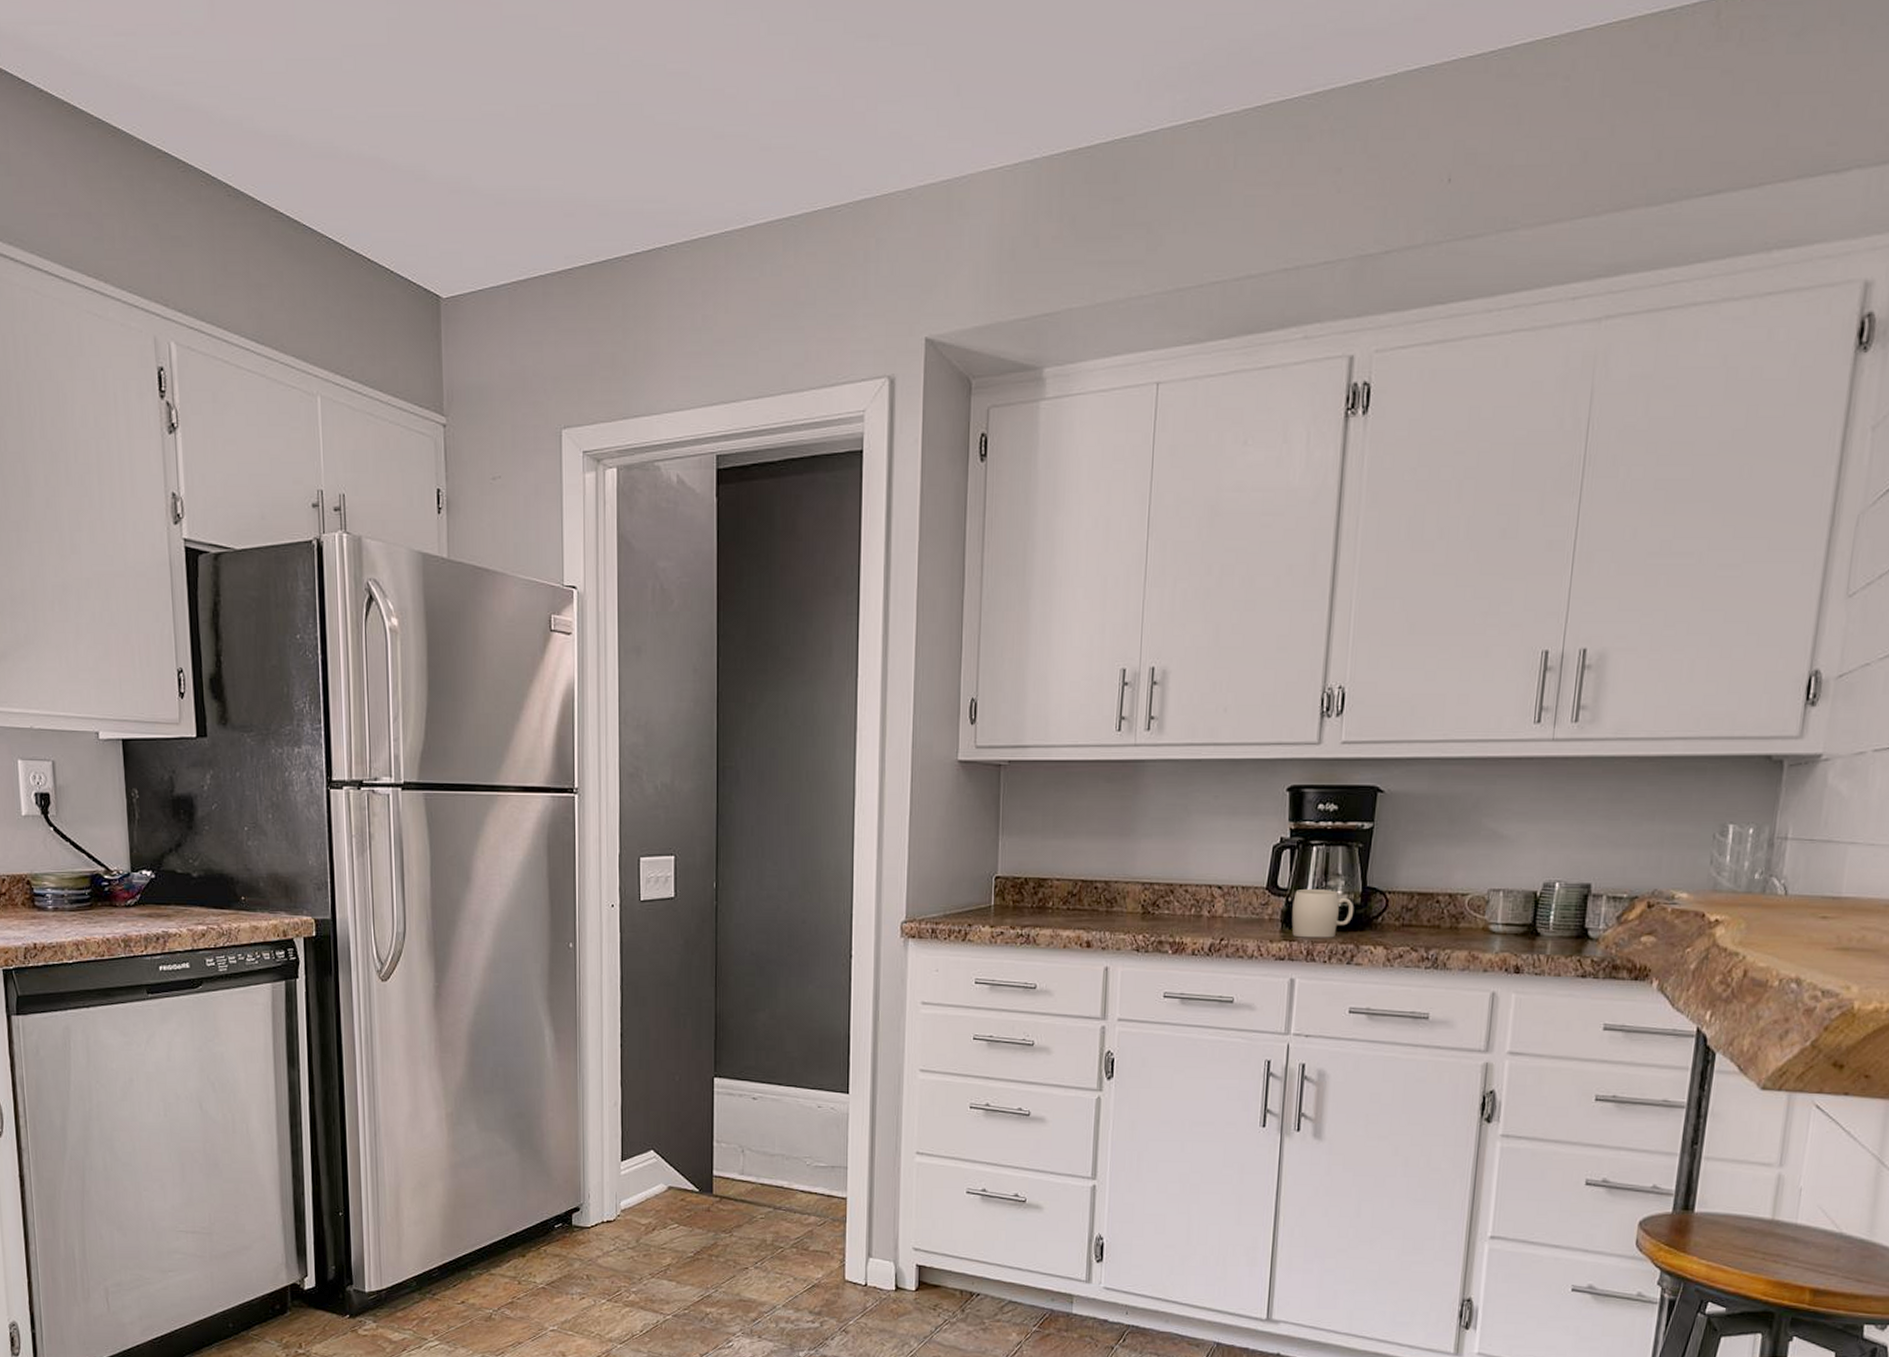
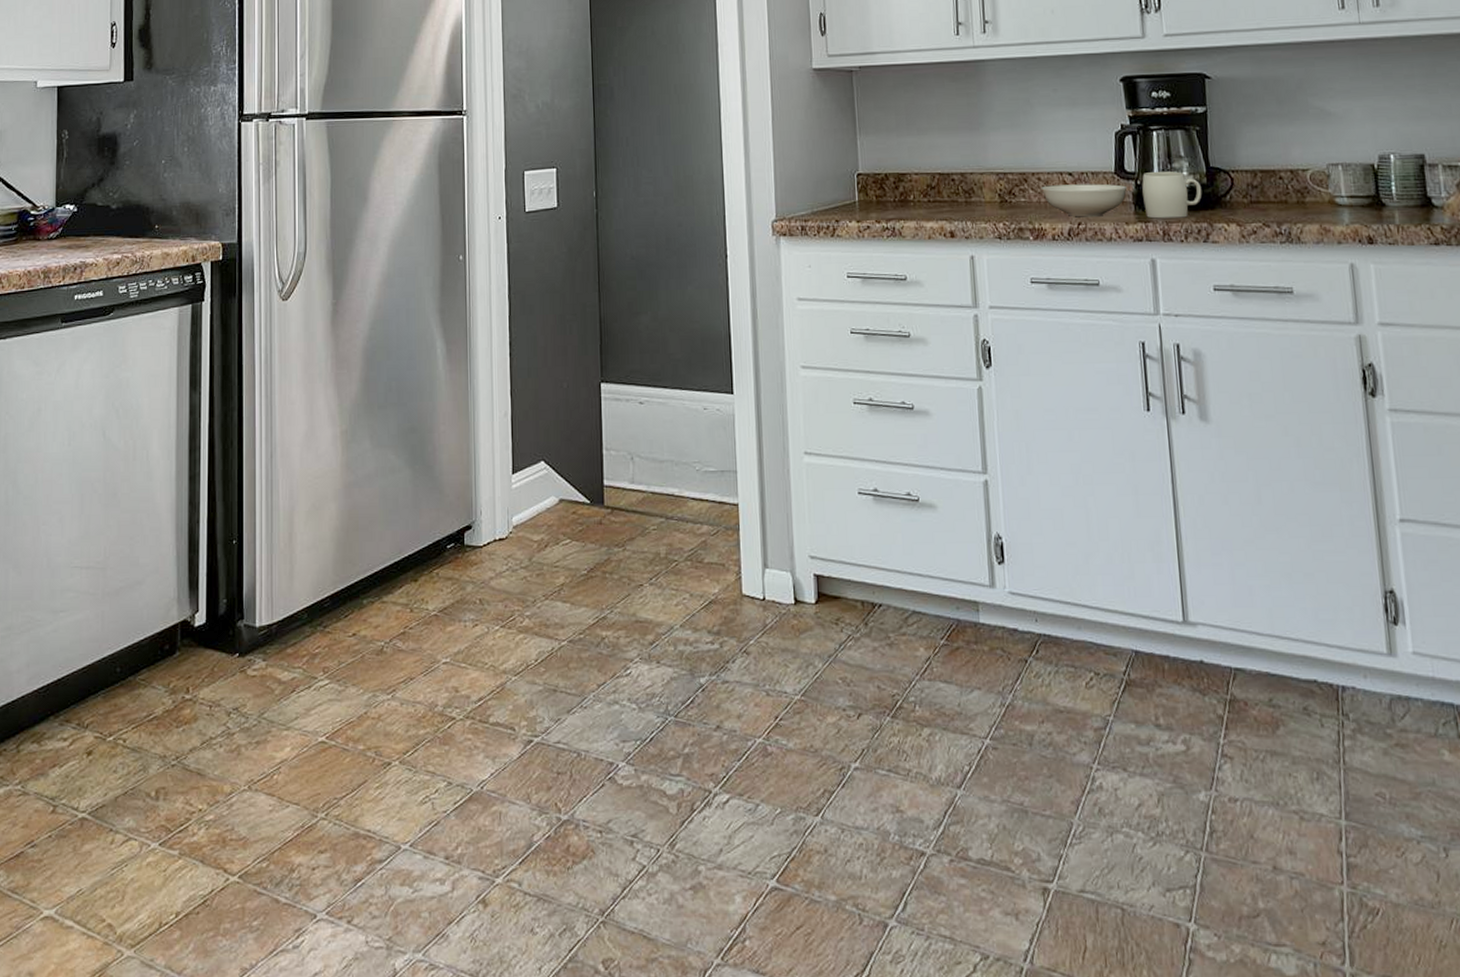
bowl: none [1187,898,1277,933] -> present [1041,184,1128,217]

